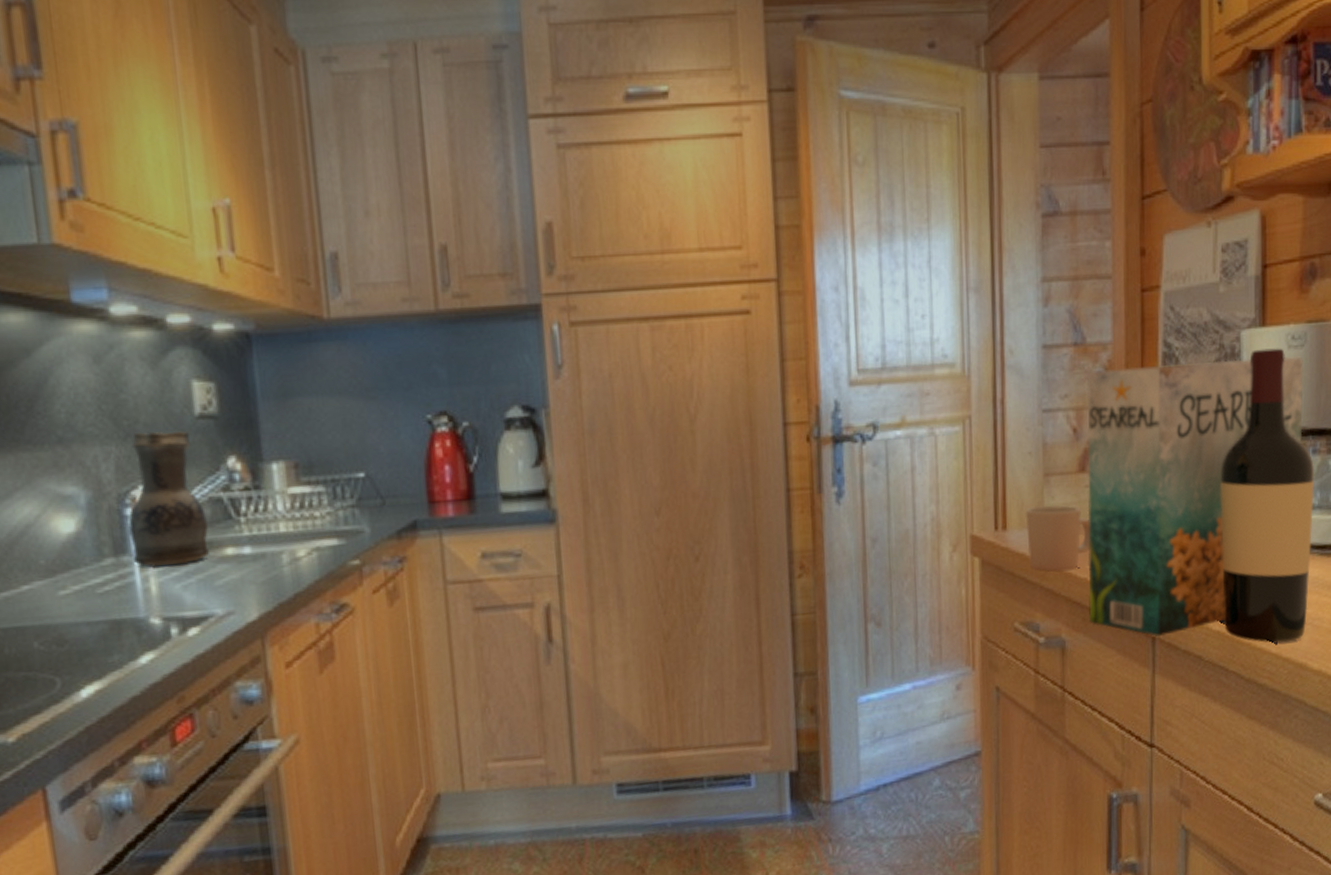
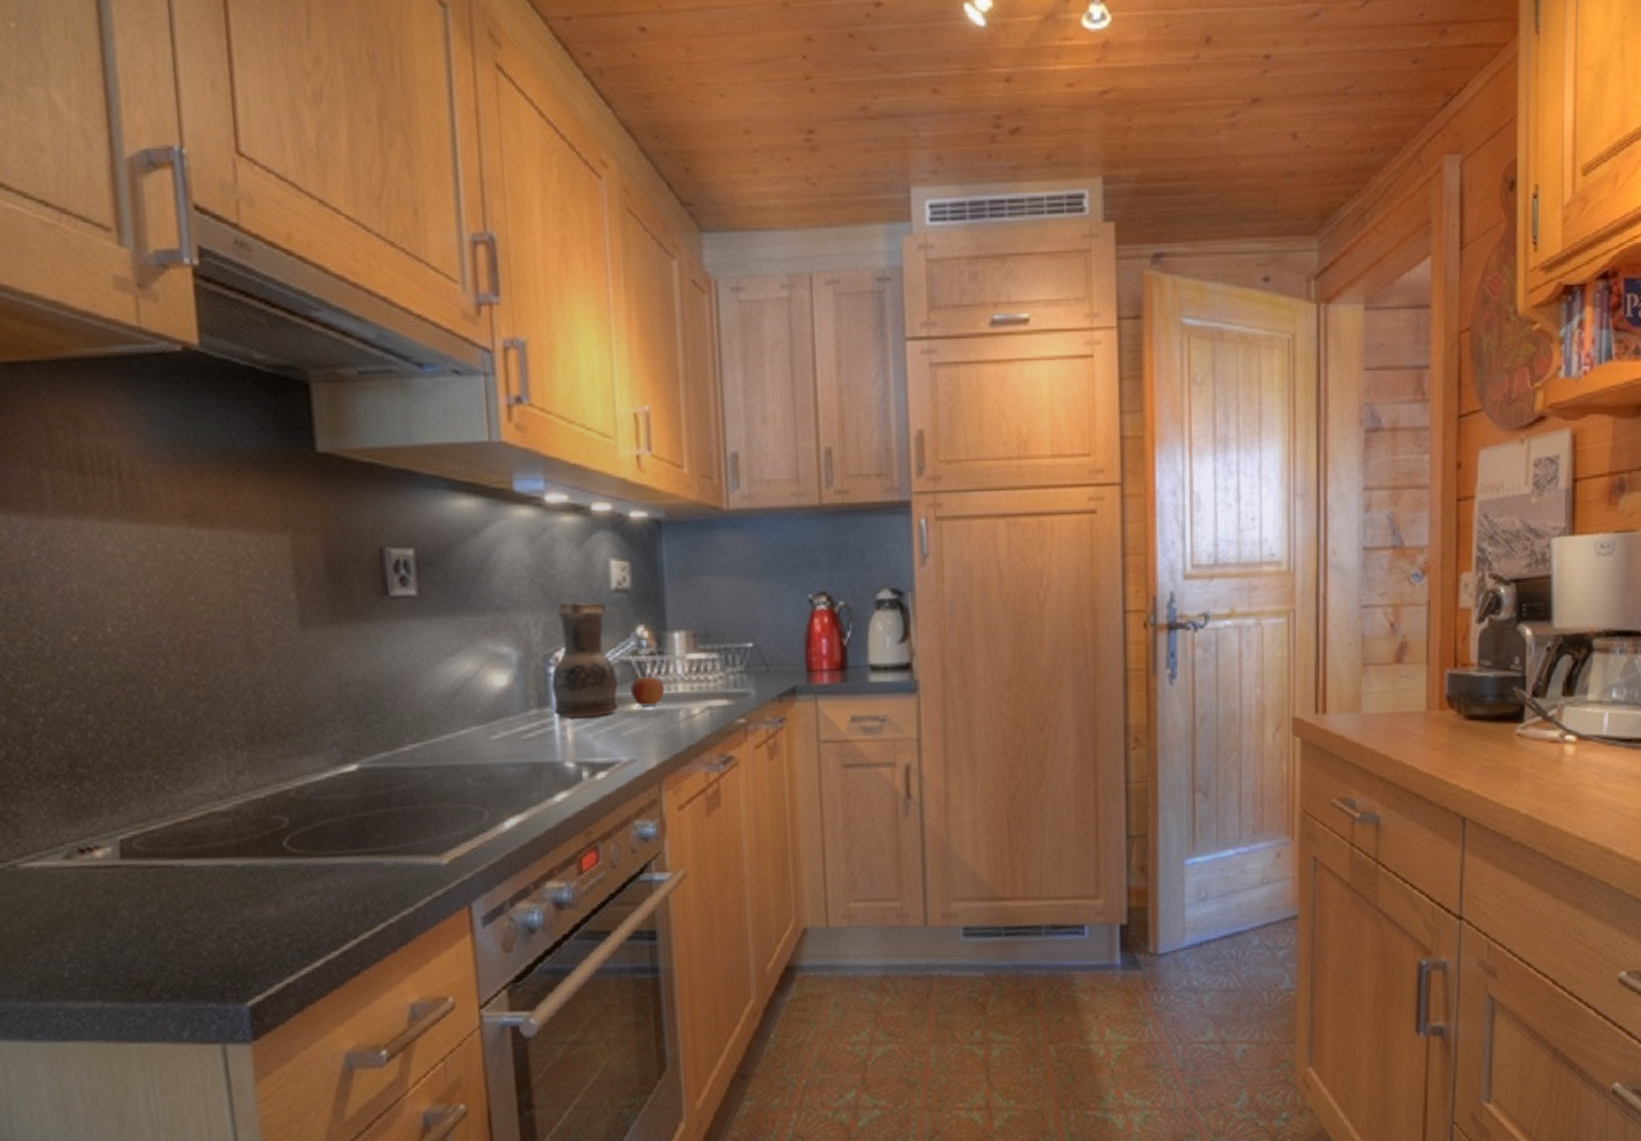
fruit: none [223,513,263,550] -> present [630,674,664,707]
mug: present [1025,505,1091,572] -> none [1344,692,1405,754]
cereal box: present [1087,356,1303,637] -> none [1402,563,1611,817]
wine bottle: present [1220,348,1314,643] -> none [1530,555,1621,828]

